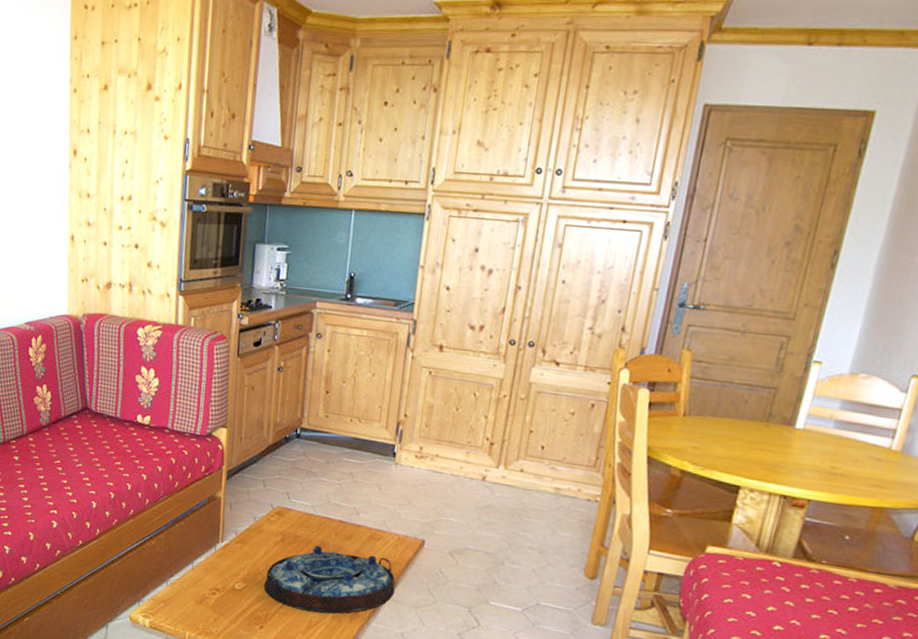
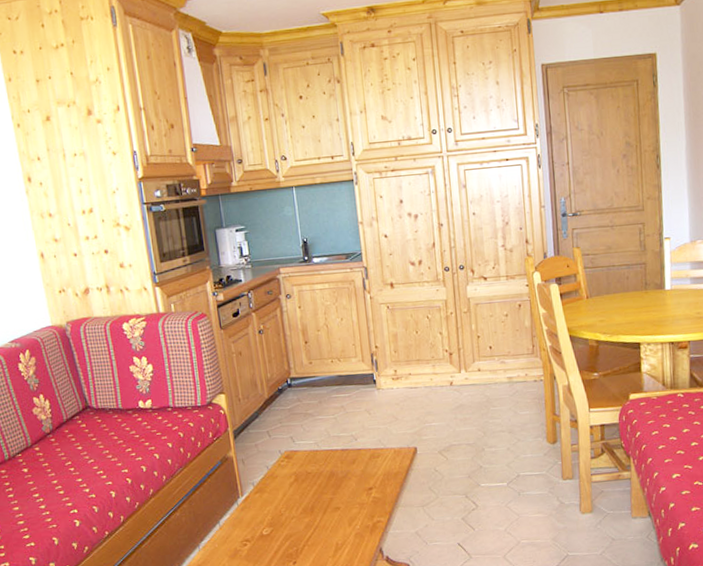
serving tray: present [263,545,396,614] -> none [288,471,403,537]

